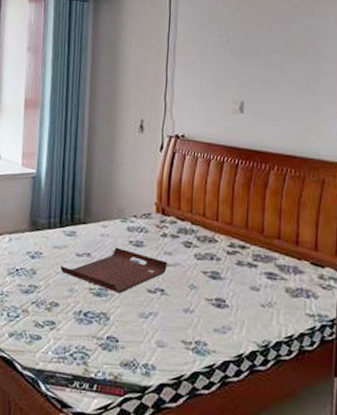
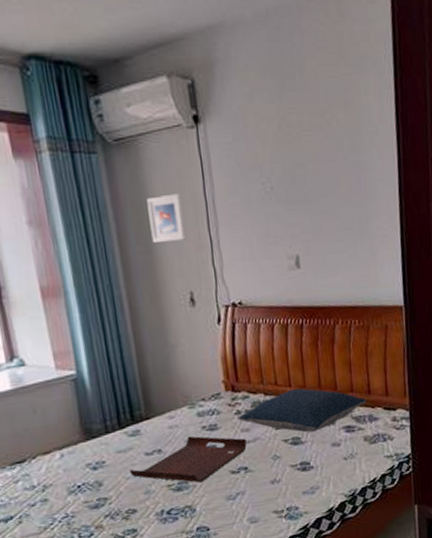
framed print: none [118,37,149,76] -> present [147,193,187,244]
pillow: none [163,223,293,271] -> present [237,388,367,433]

